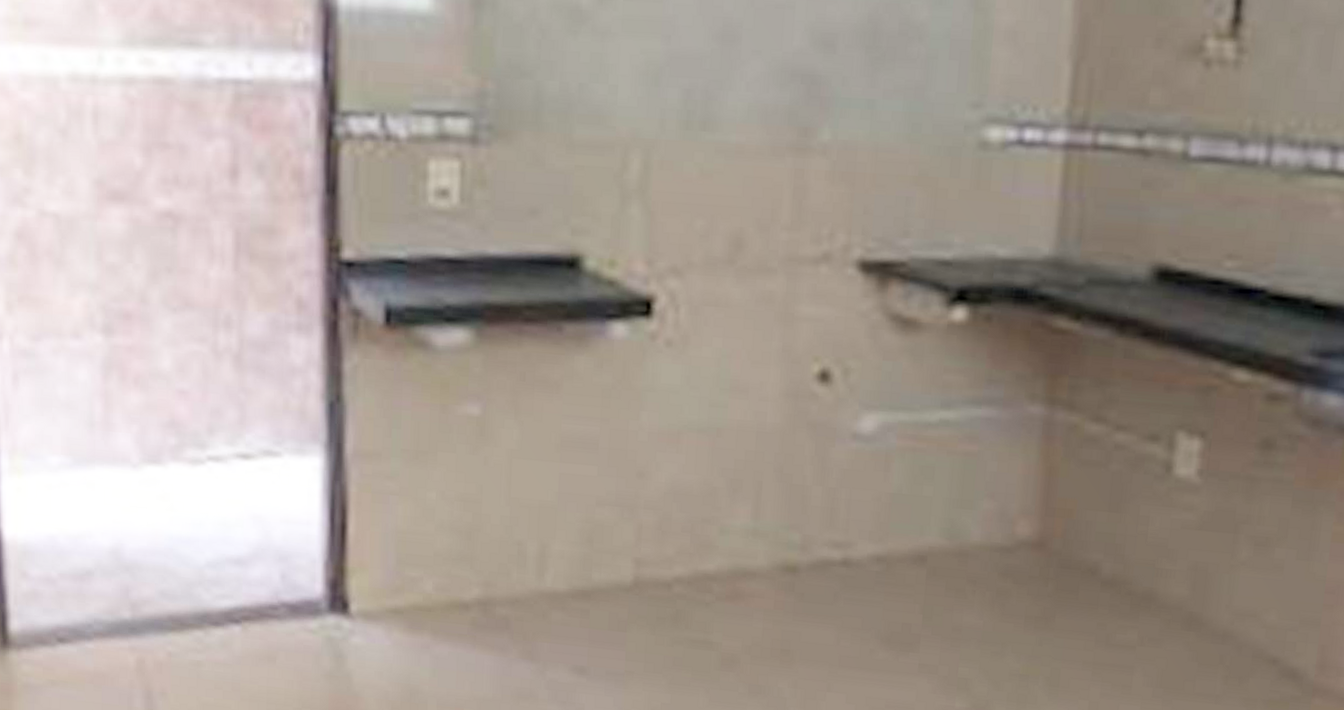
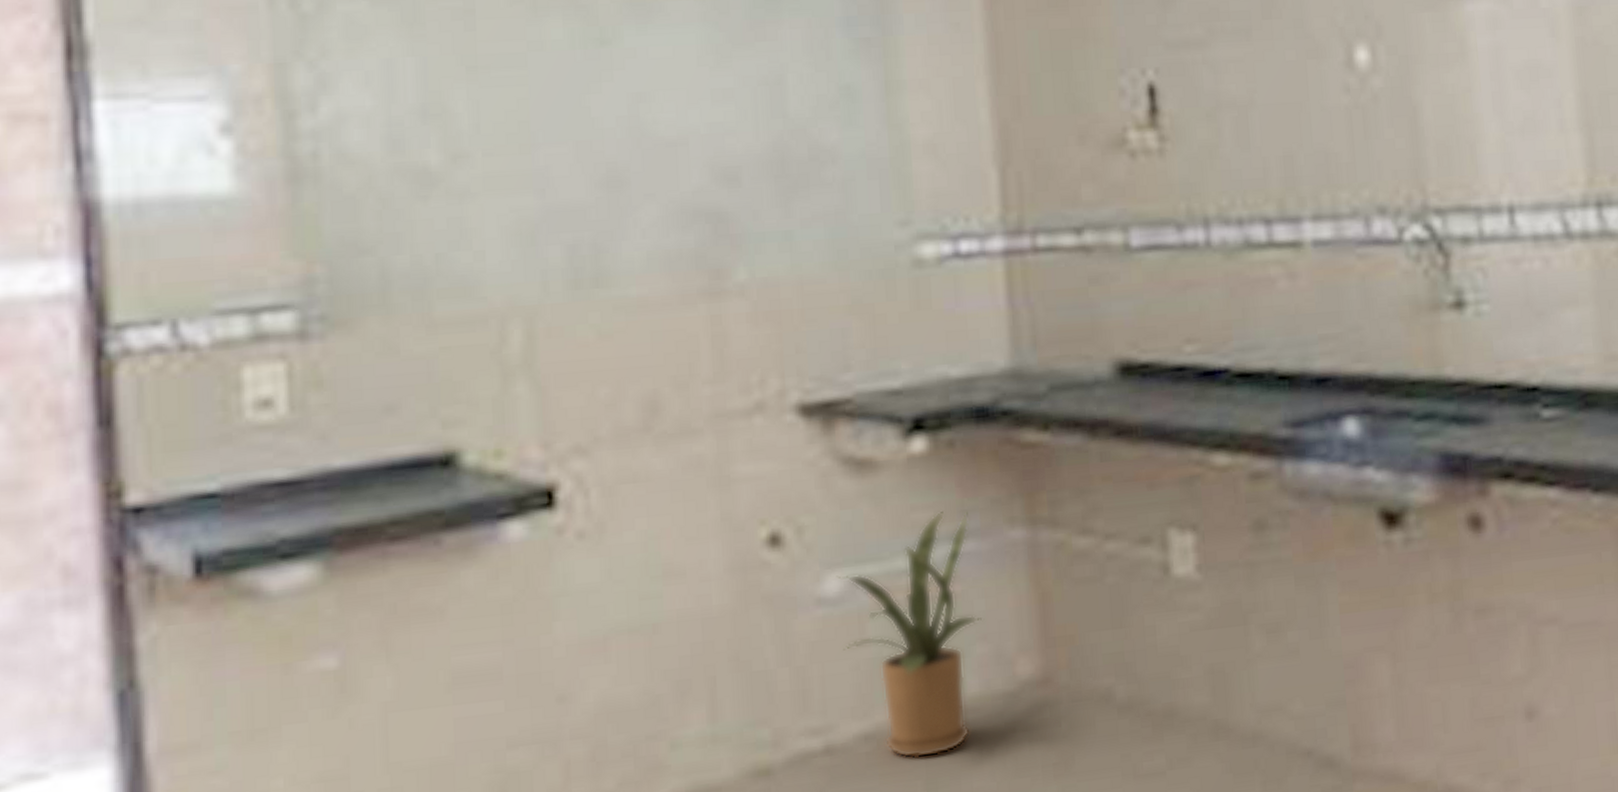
house plant: none [869,377,995,588] -> present [836,512,985,759]

